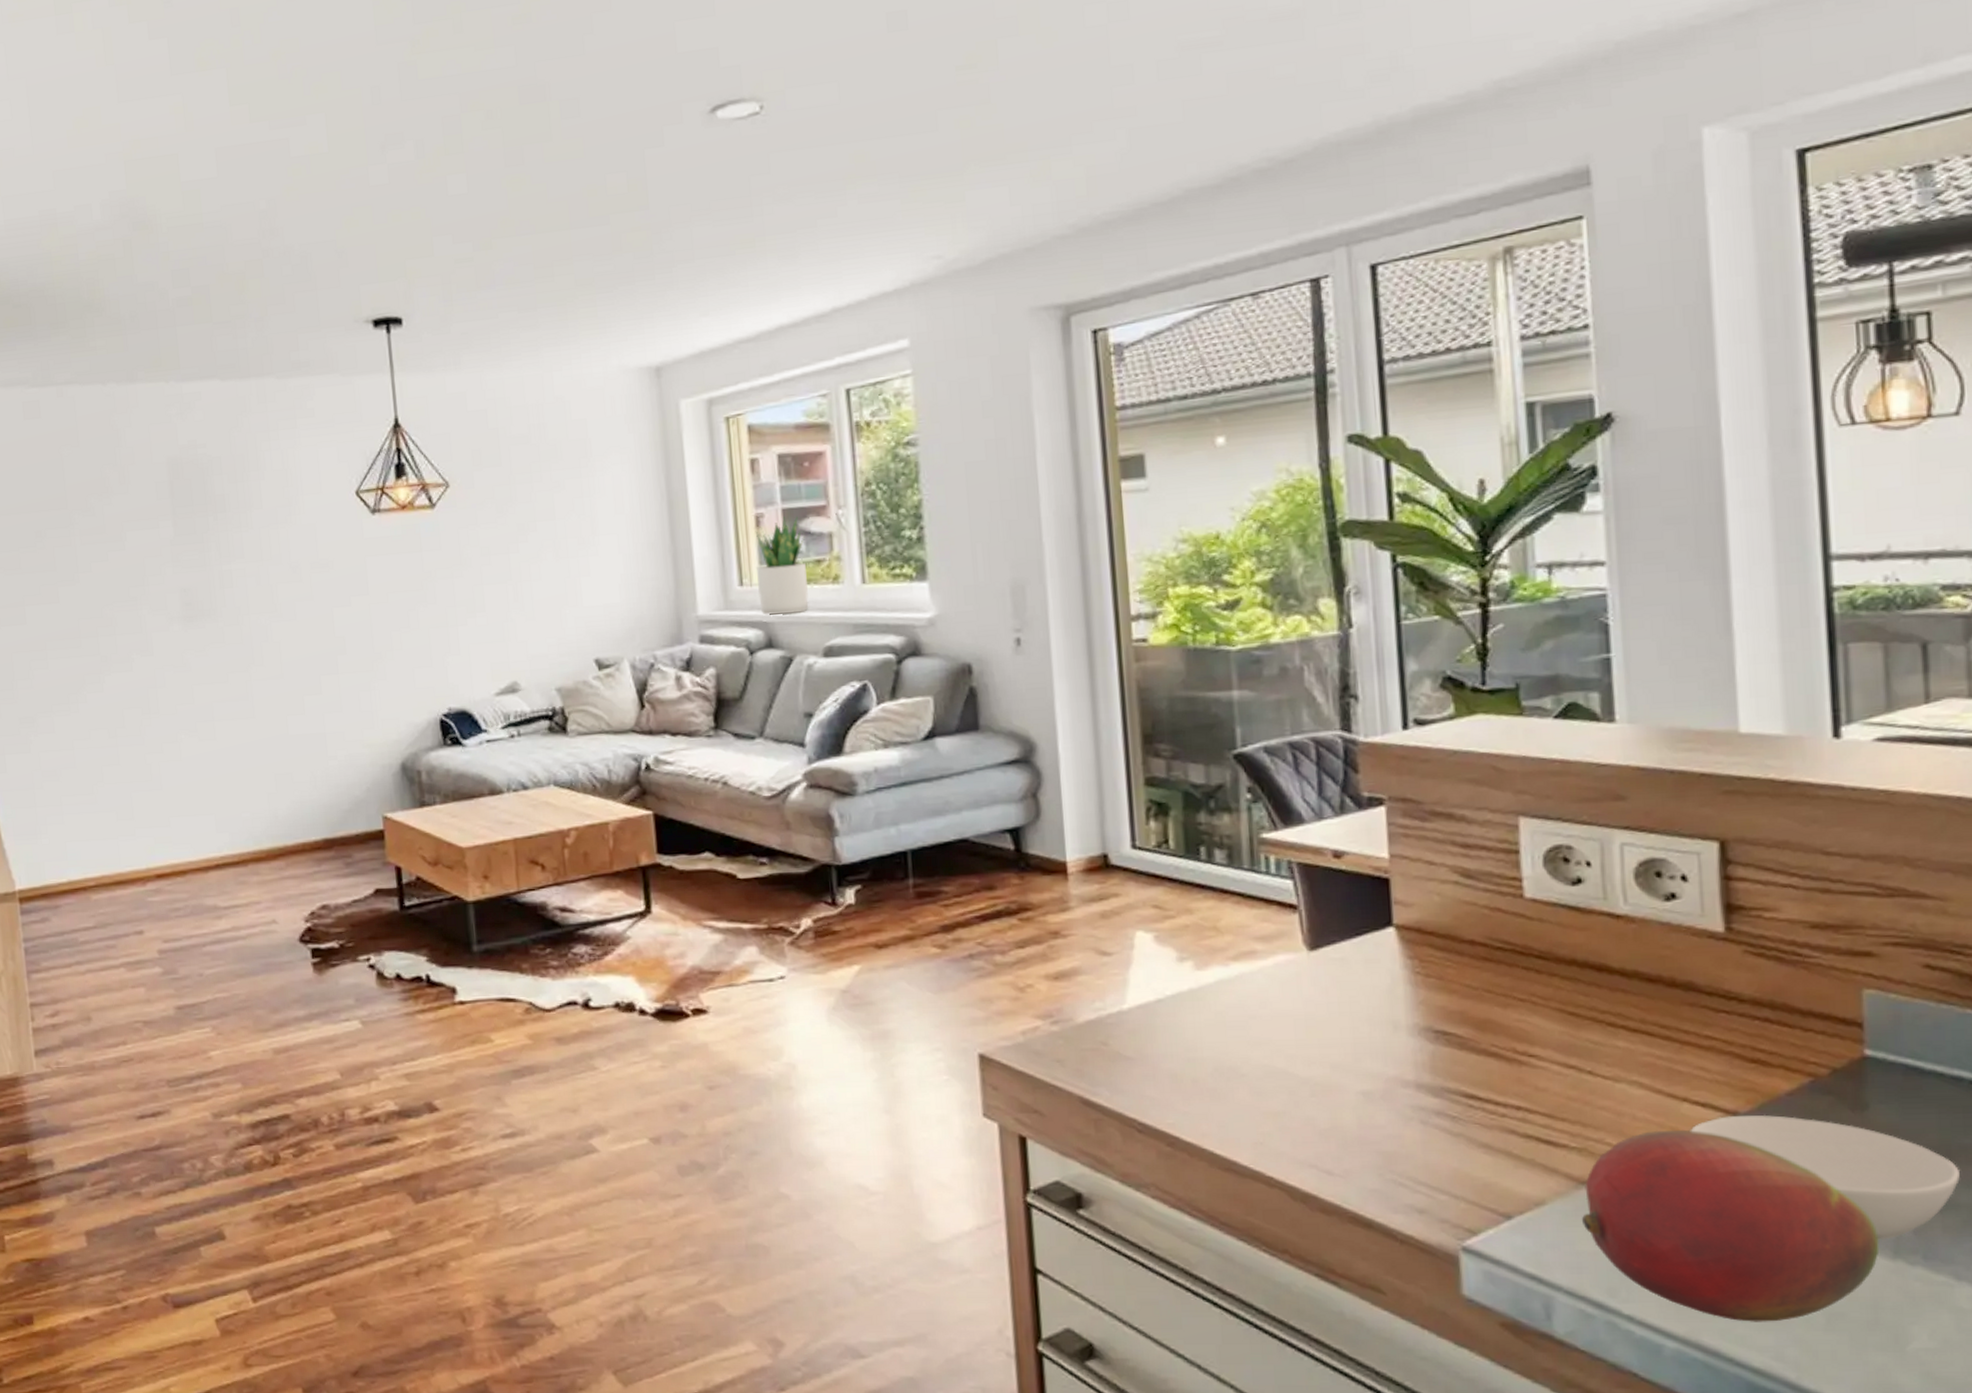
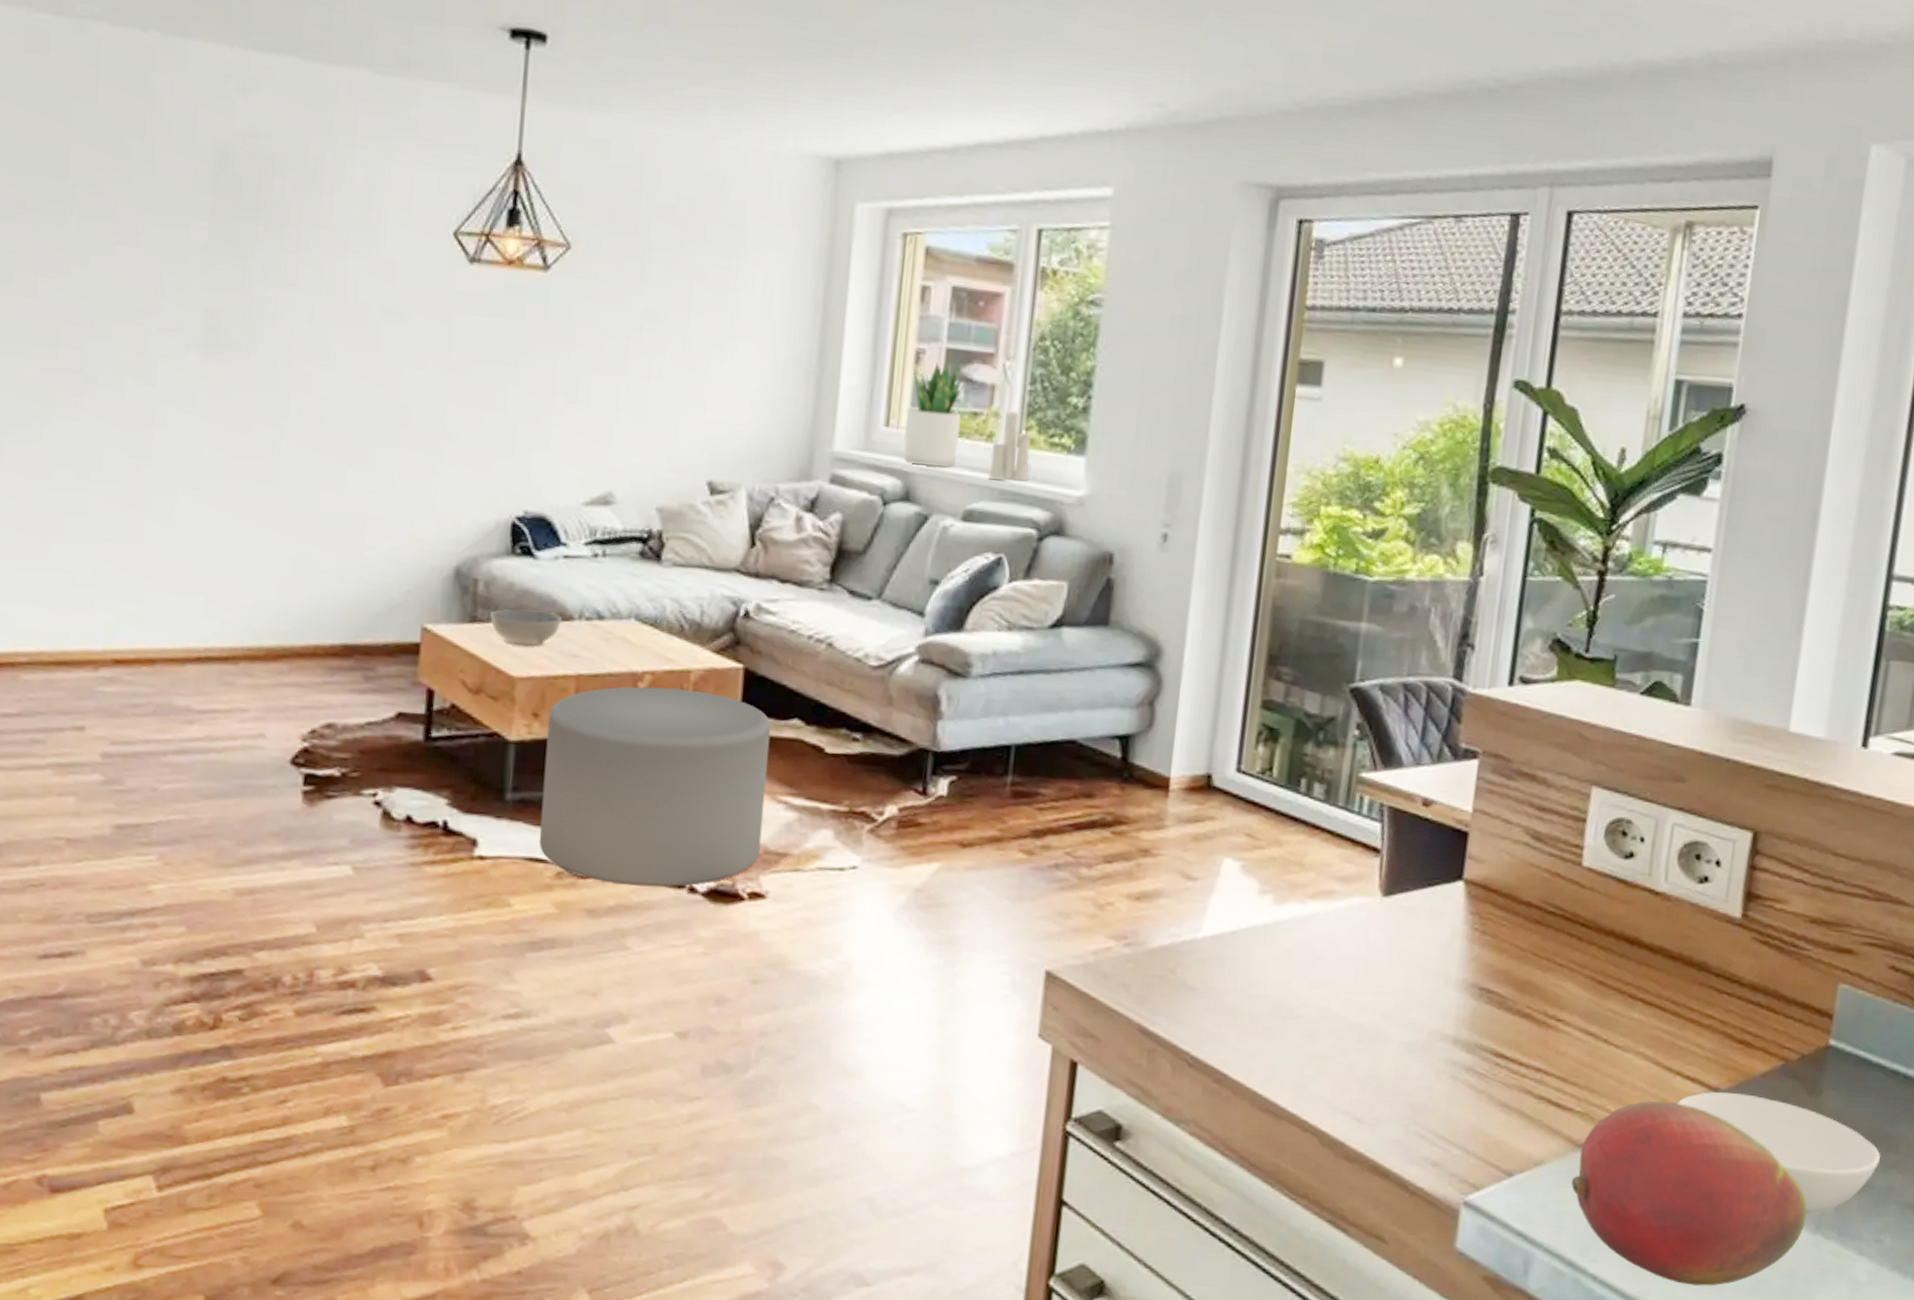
bowl: none [435,789,494,821] -> present [490,609,562,647]
pouf: none [496,839,696,1014] -> present [539,686,771,887]
candle: none [839,545,879,616] -> present [988,403,1031,482]

